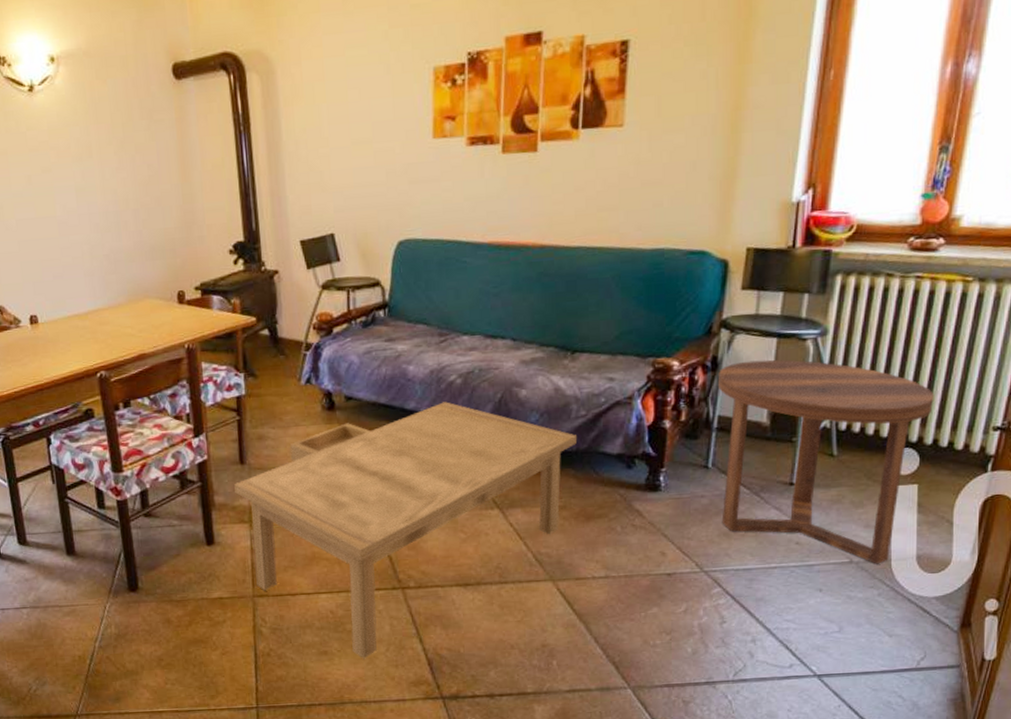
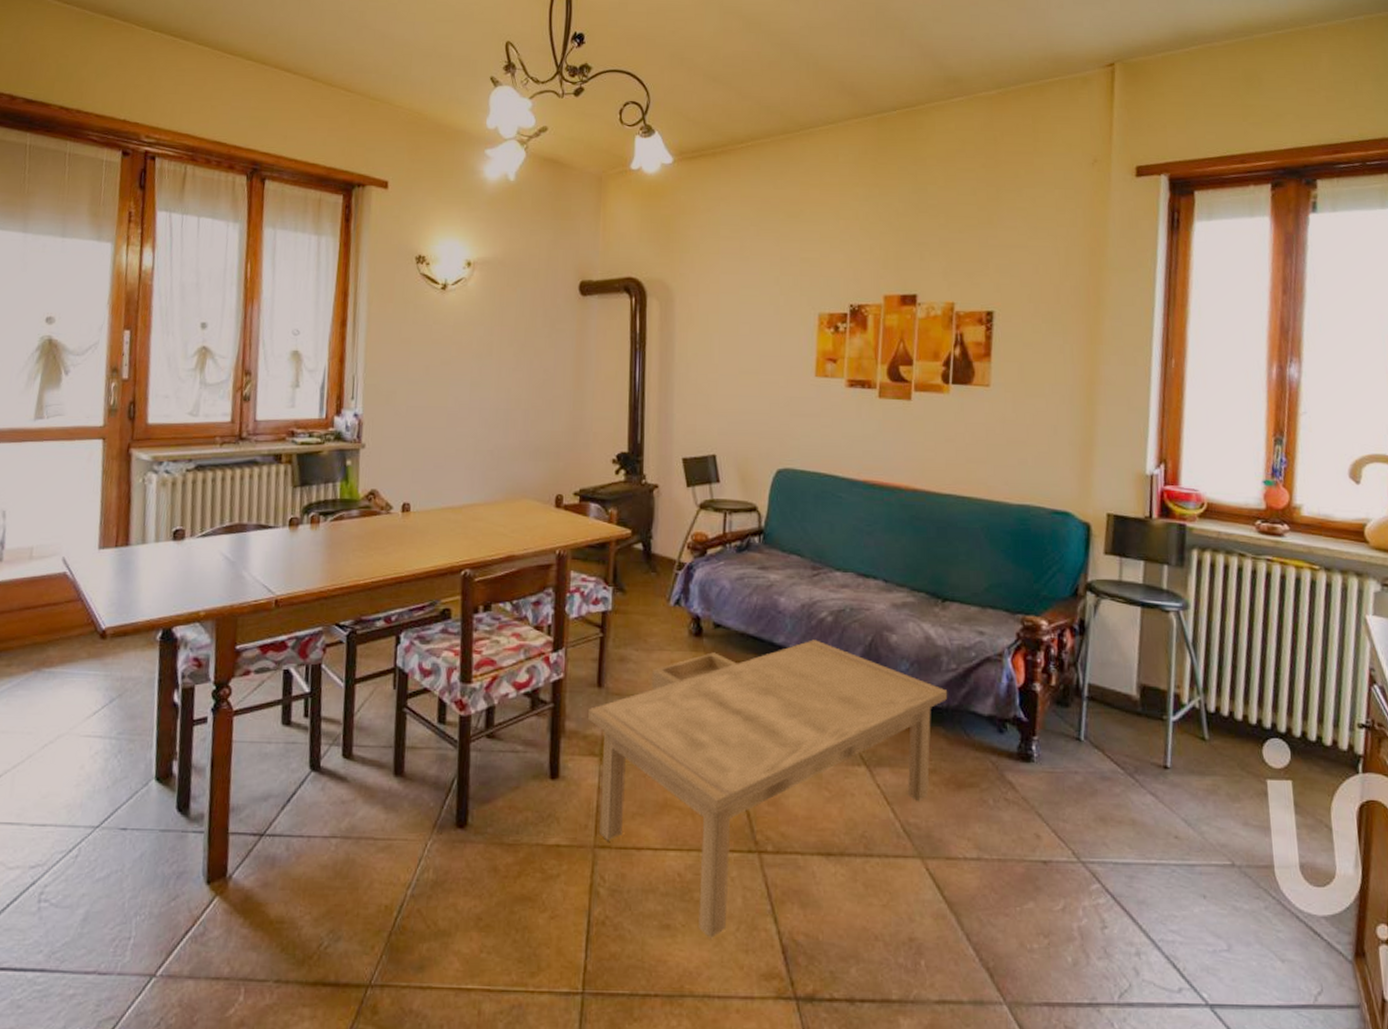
side table: present [717,359,935,564] -> none [1086,628,1298,871]

